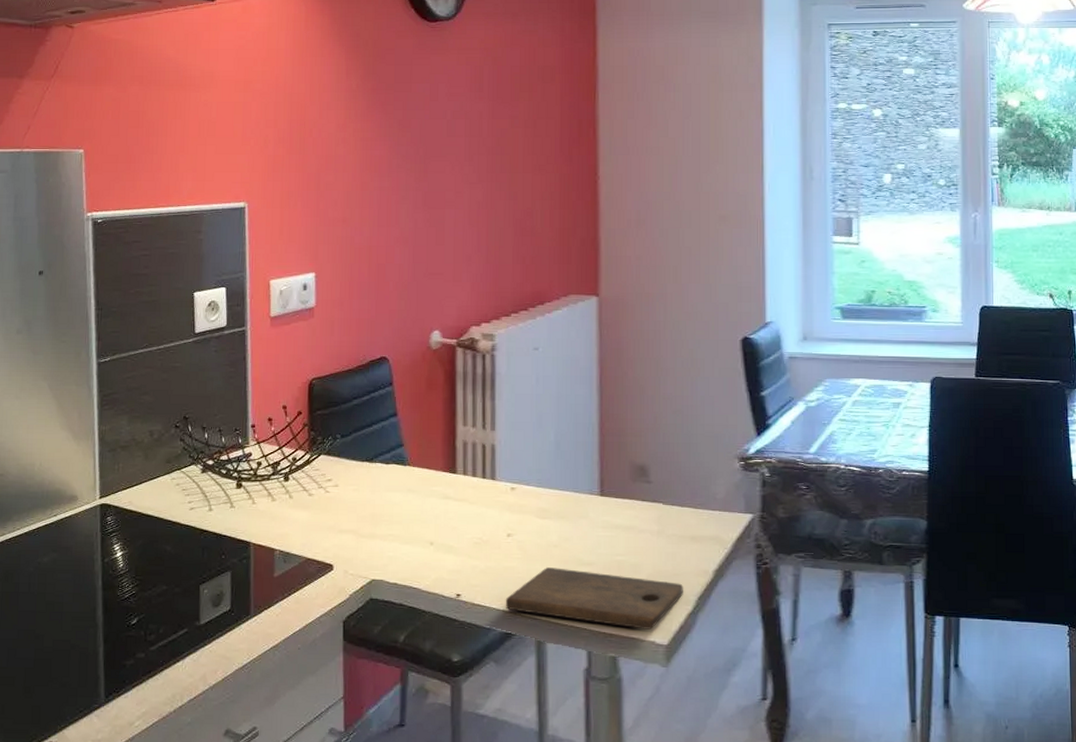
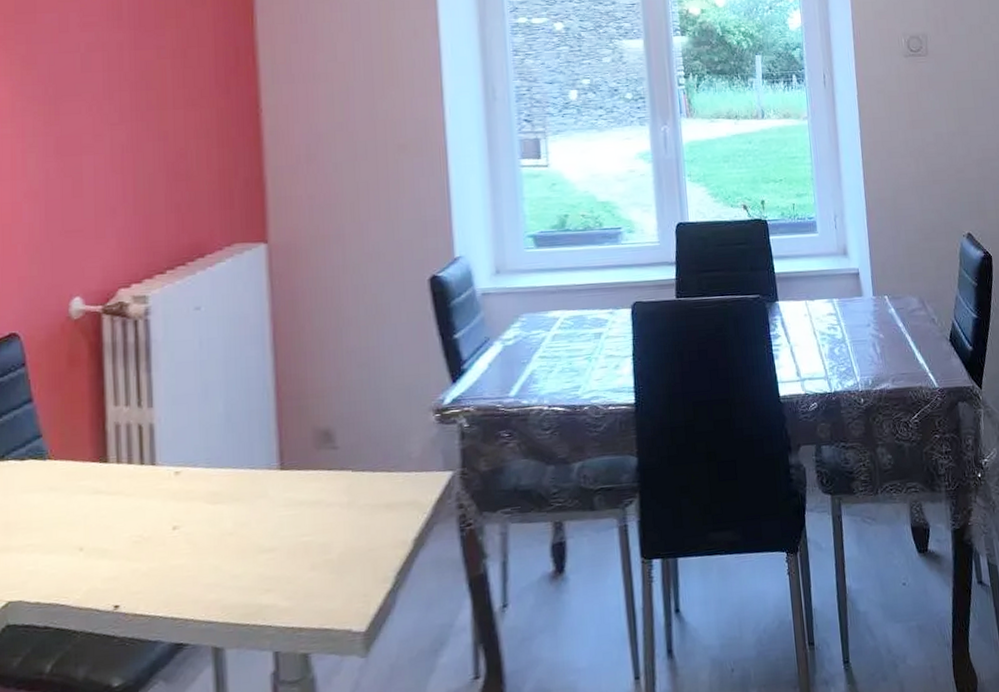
cutting board: present [505,567,683,630] -> none [173,558,380,618]

